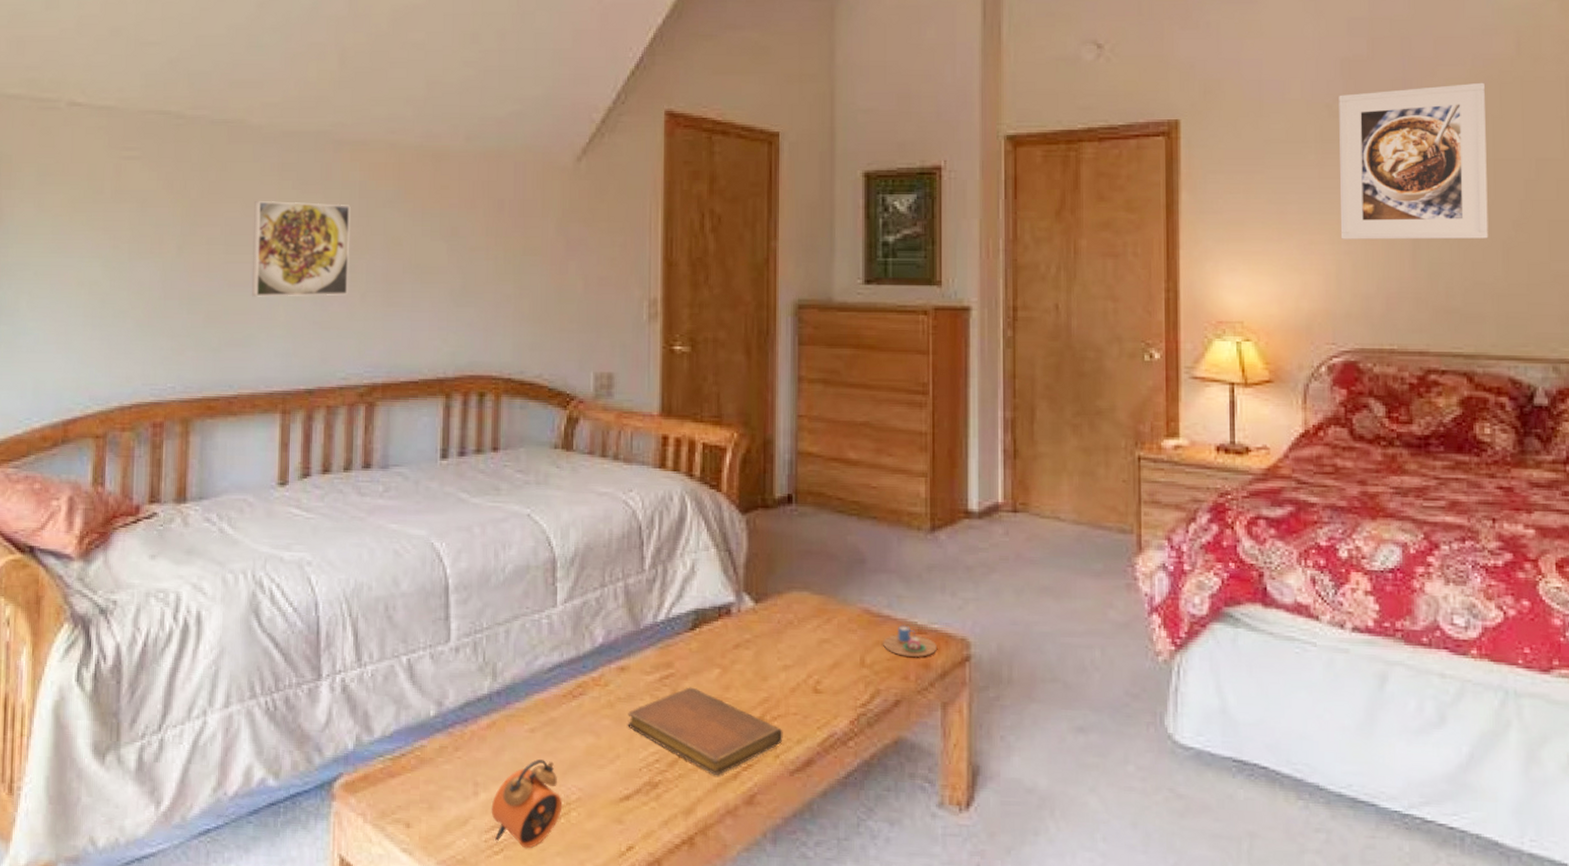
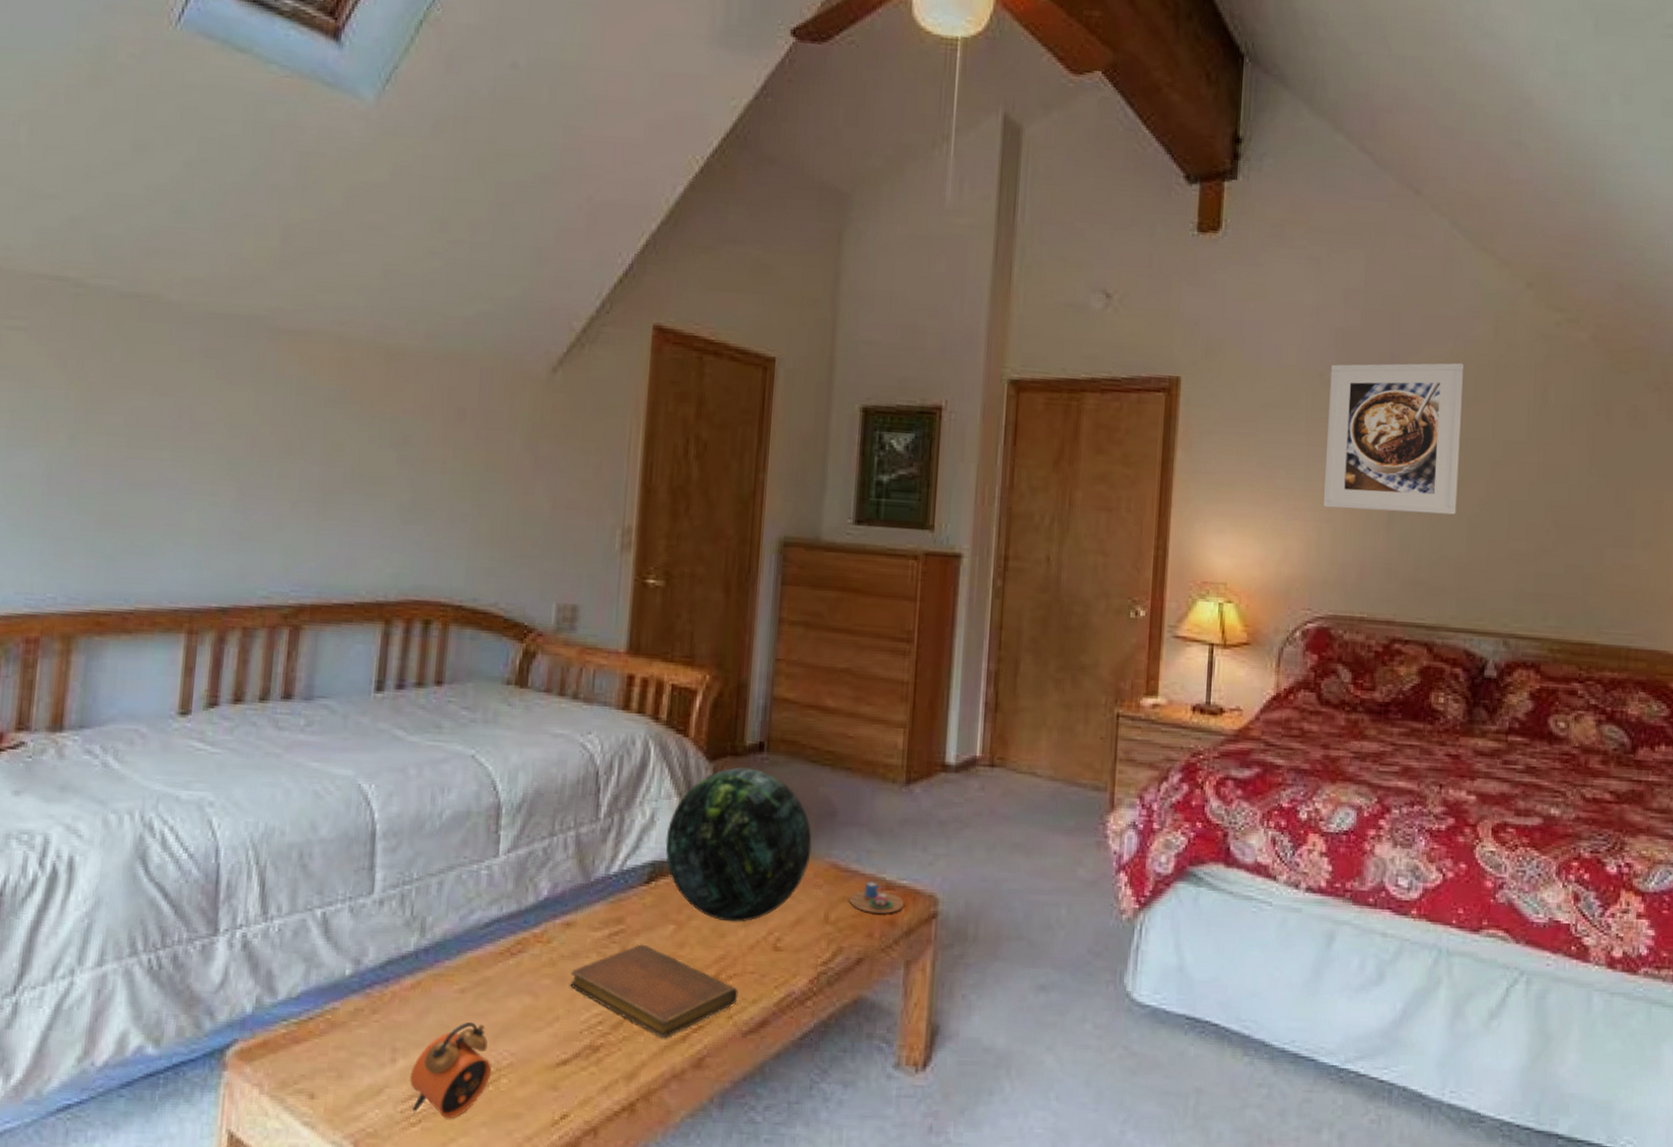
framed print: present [251,200,351,297] -> none [157,389,285,504]
decorative orb: none [706,519,844,666] -> present [665,767,812,923]

